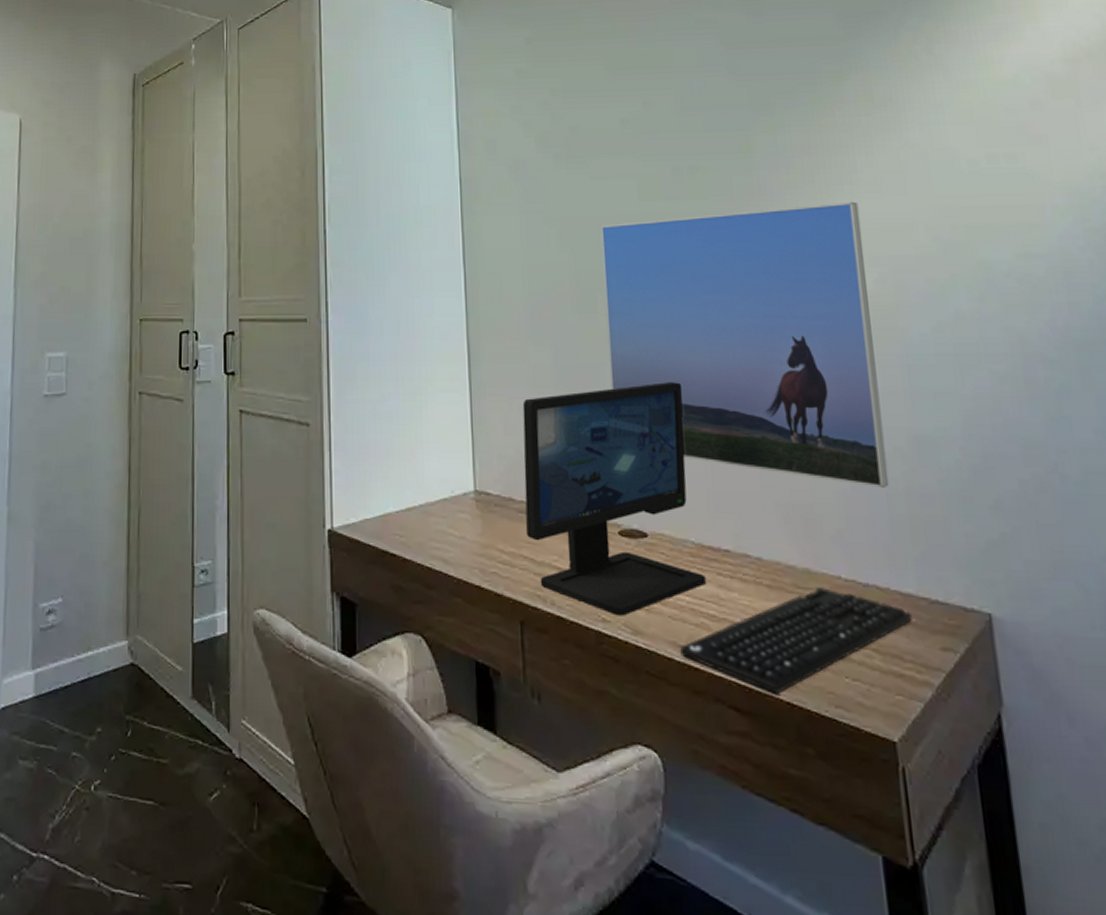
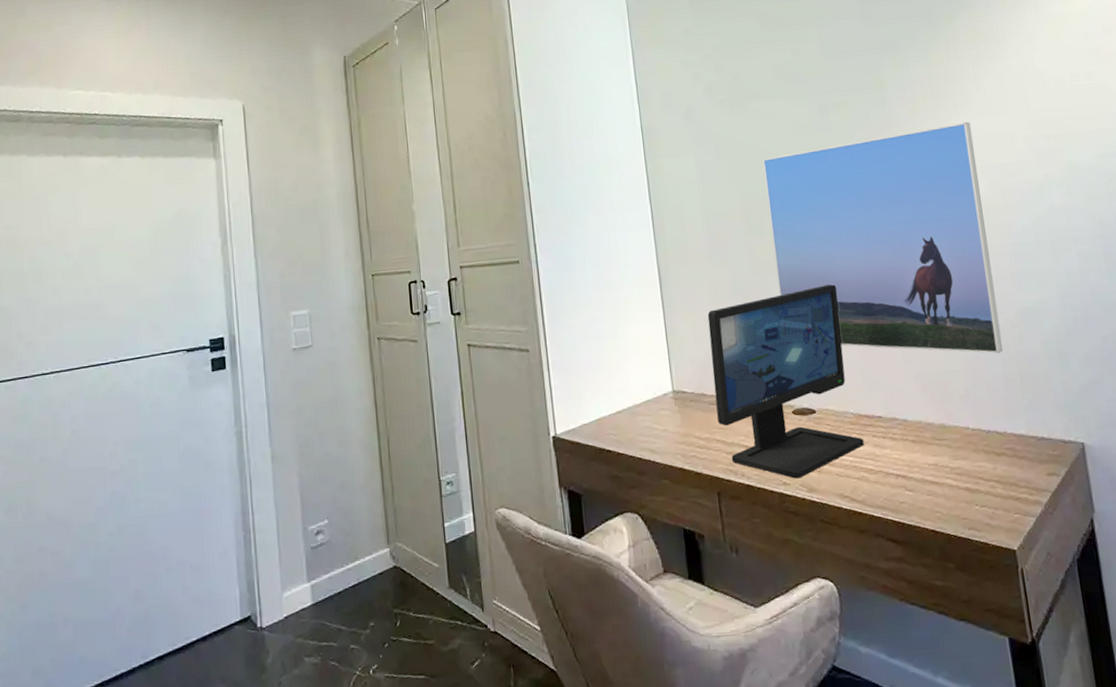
keyboard: present [680,588,912,694] -> none [846,437,1025,525]

